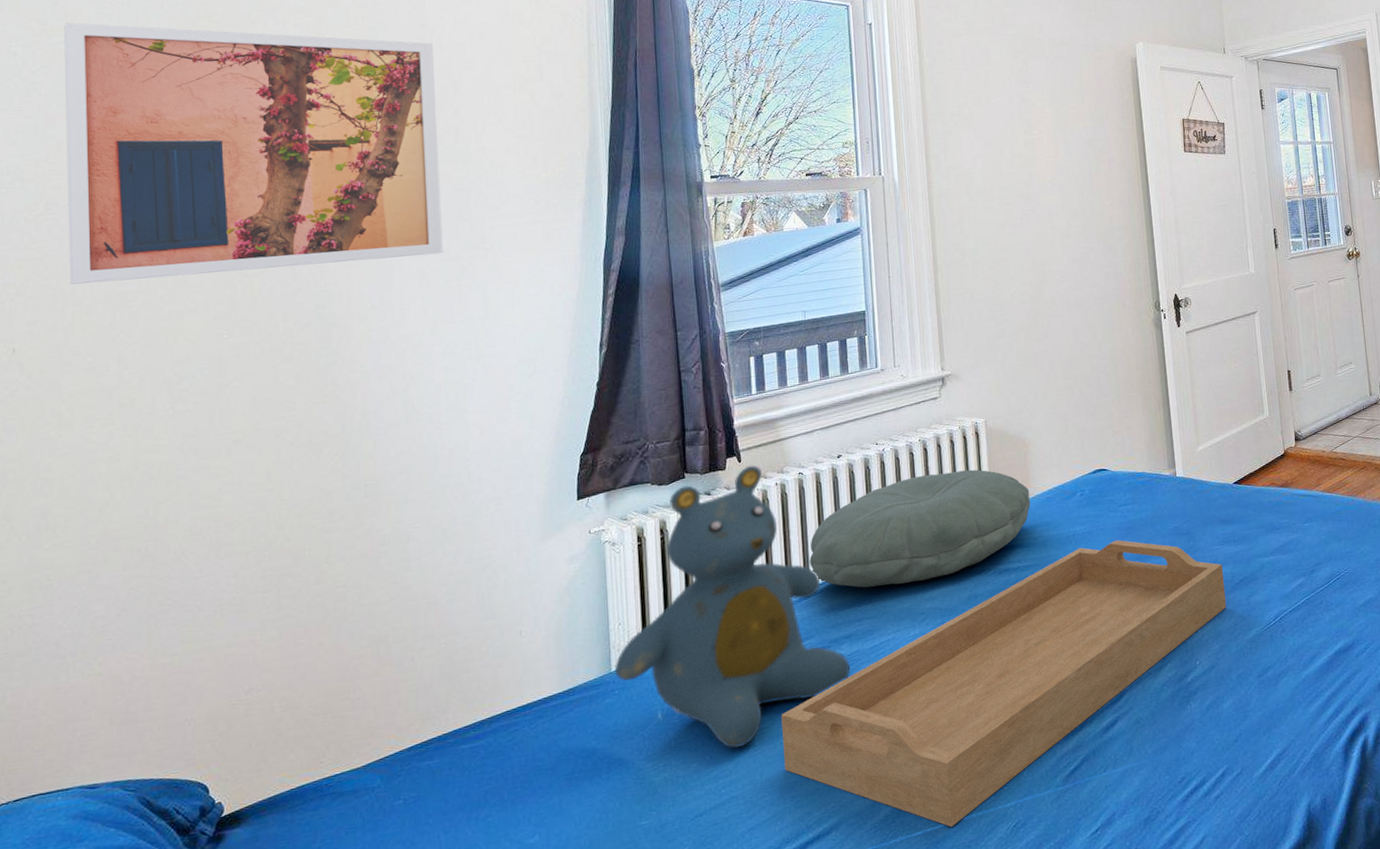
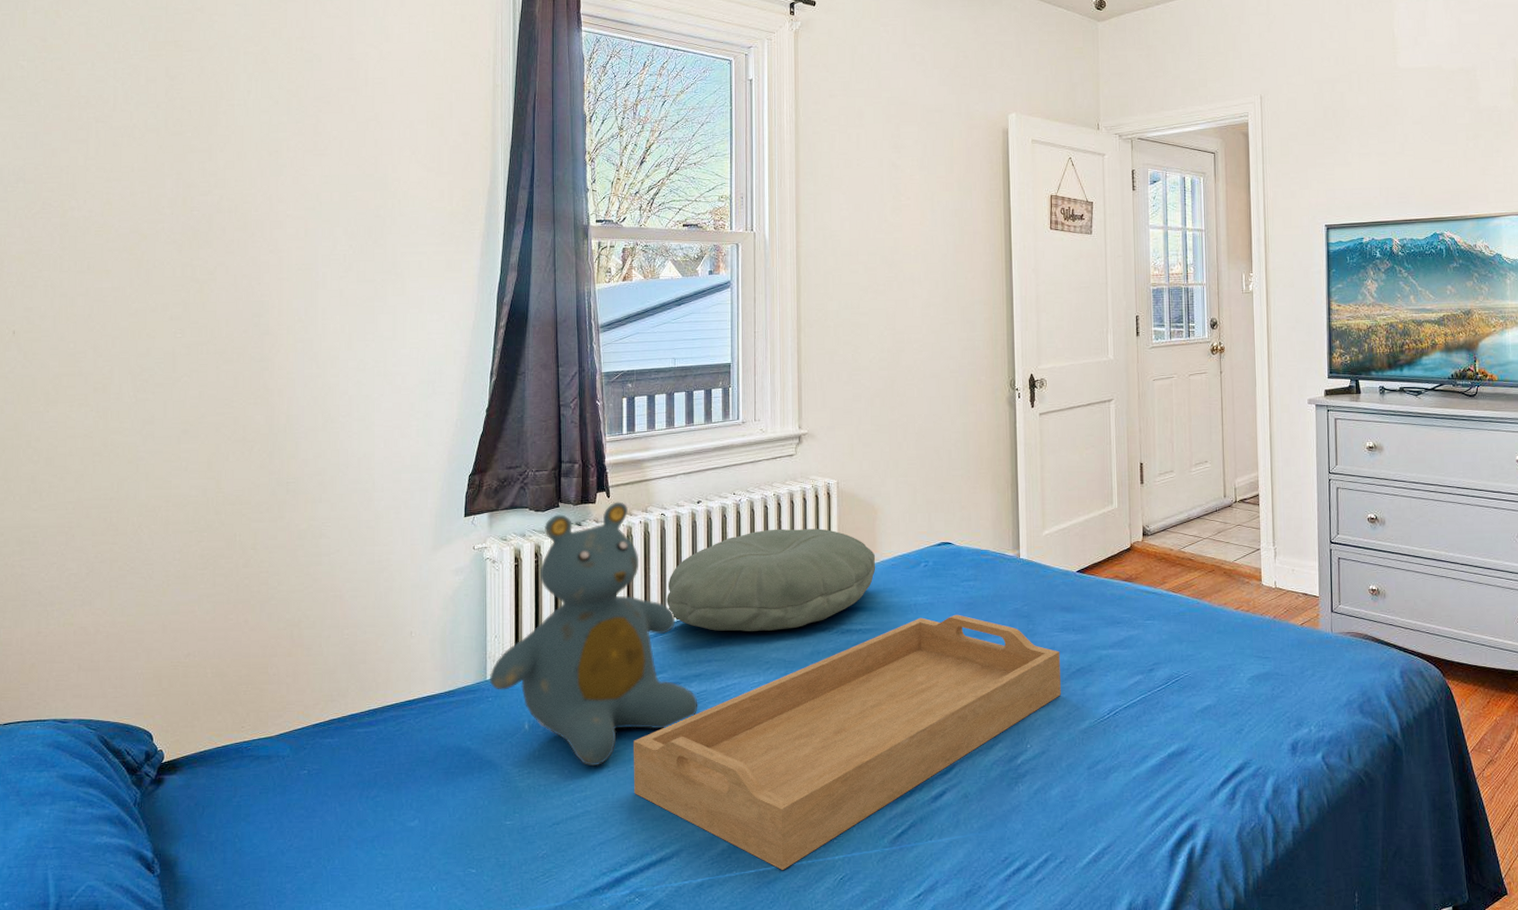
wall art: present [64,22,443,285] -> none [58,41,360,278]

